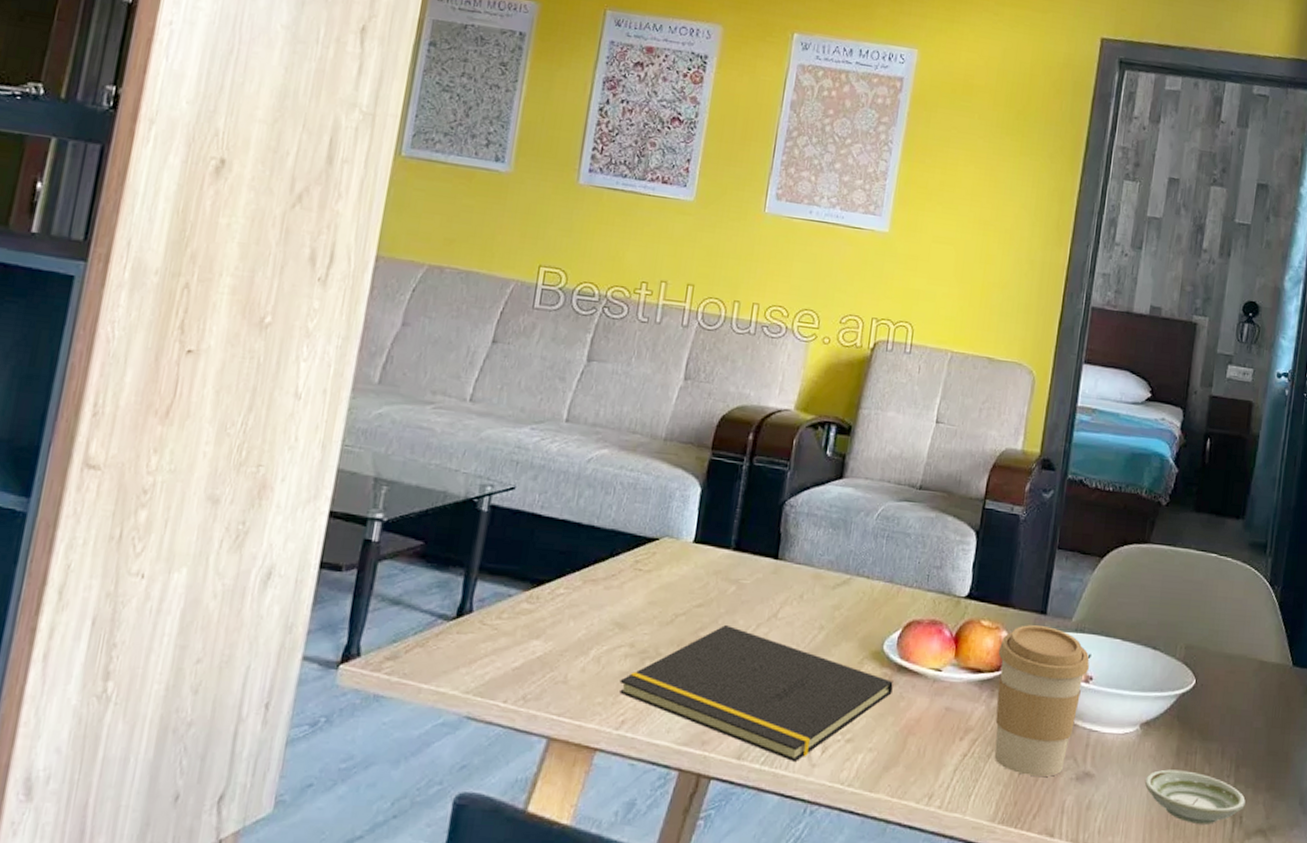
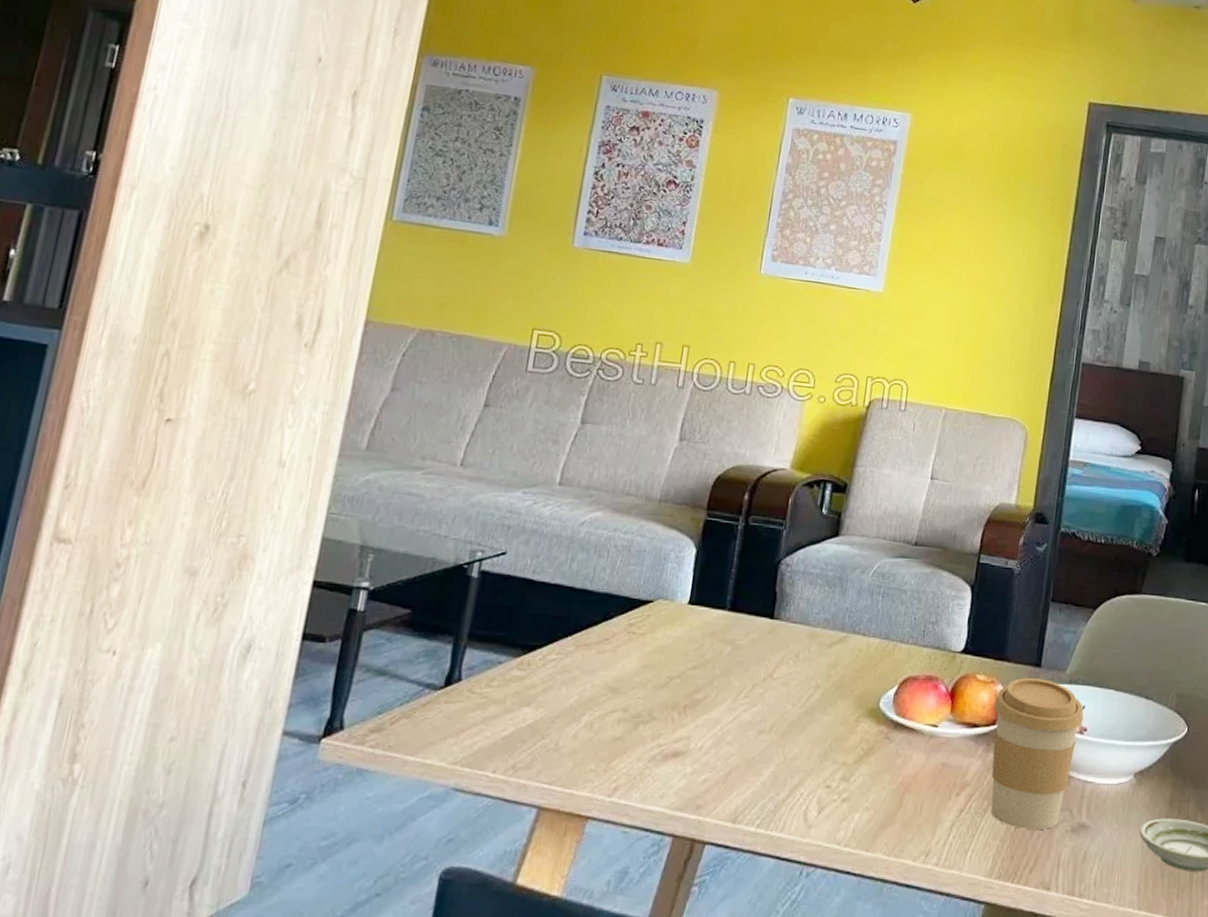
notepad: present [619,624,894,763] -> none [612,686,890,824]

